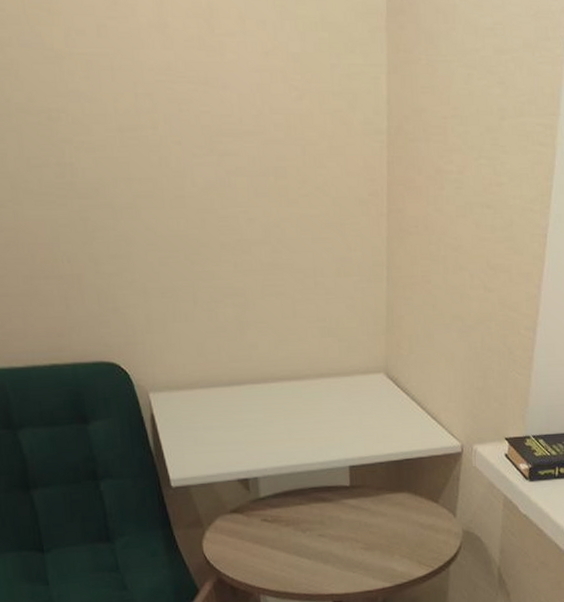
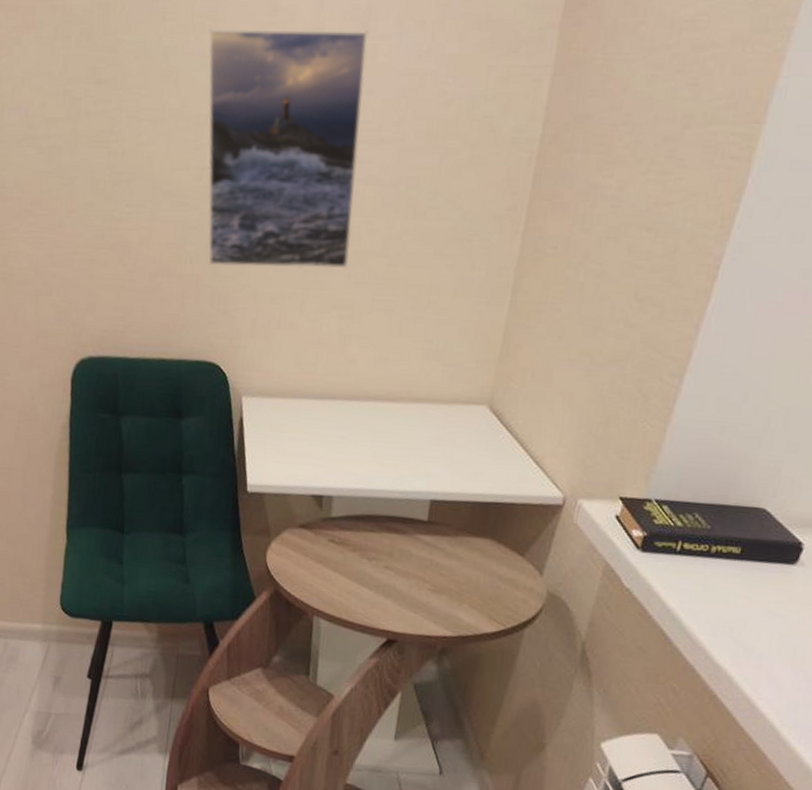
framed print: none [45,21,233,264] -> present [208,29,368,269]

